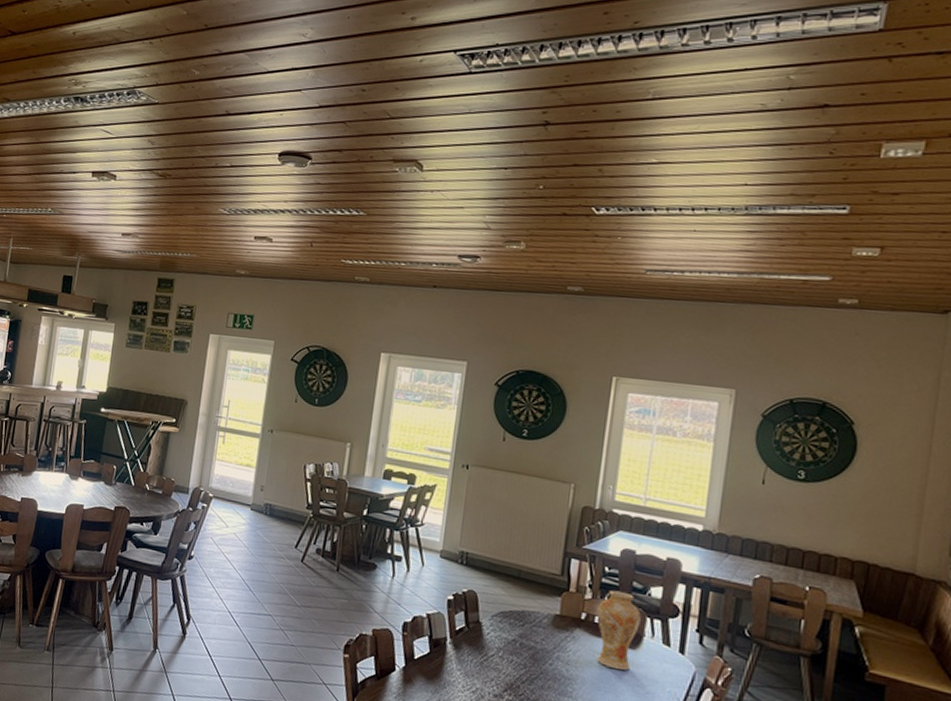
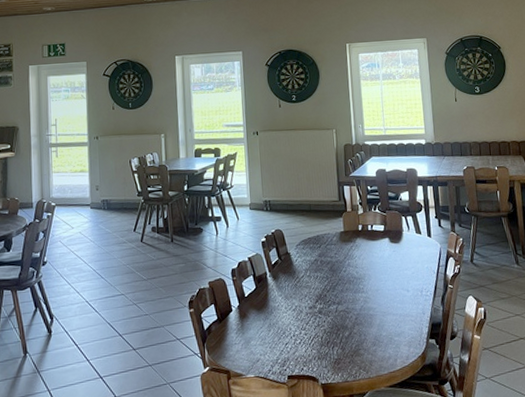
vase: present [596,590,641,671] -> none [368,201,399,262]

